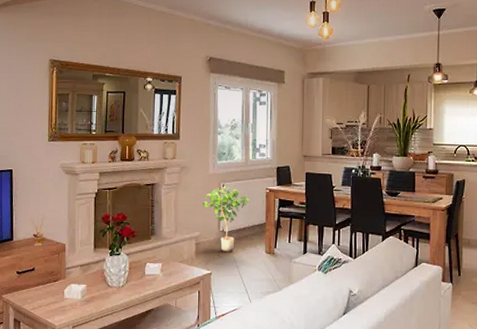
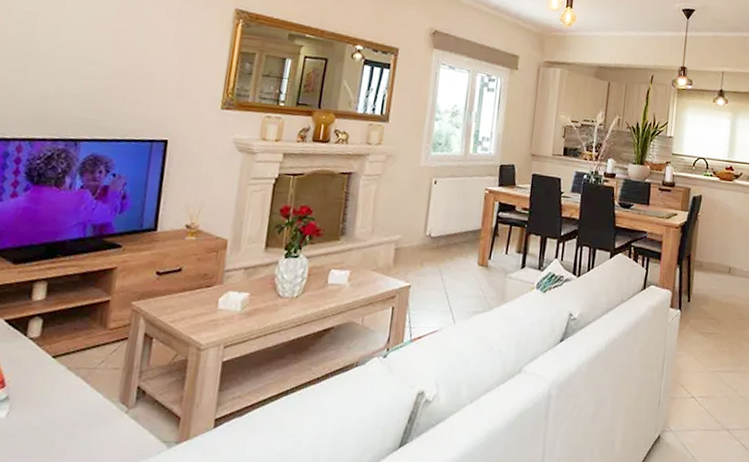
potted plant: present [201,186,250,252] -> none [407,182,465,261]

